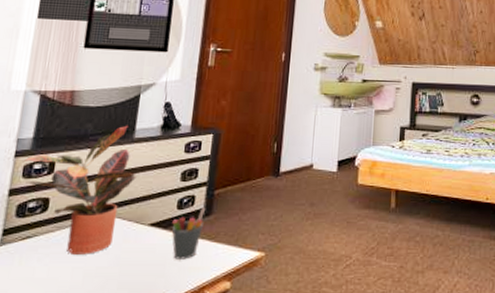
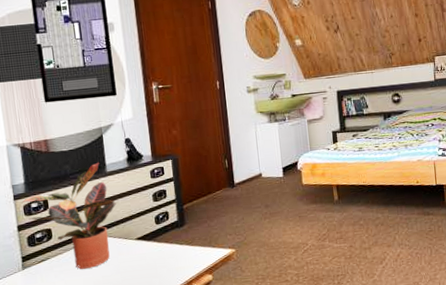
pen holder: present [171,207,206,260] -> none [154,220,180,263]

